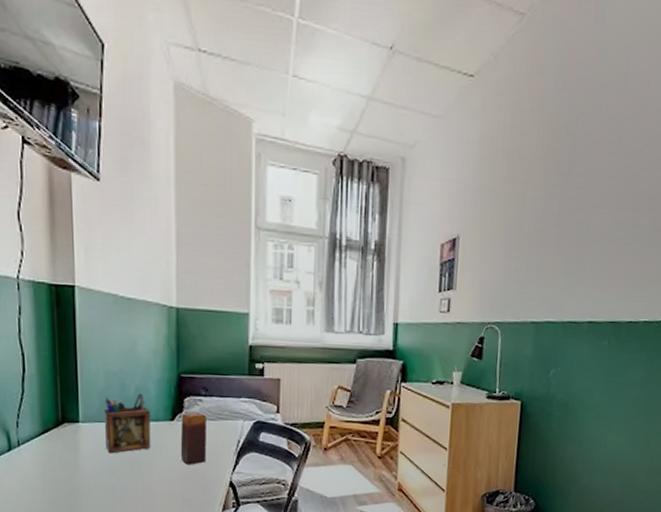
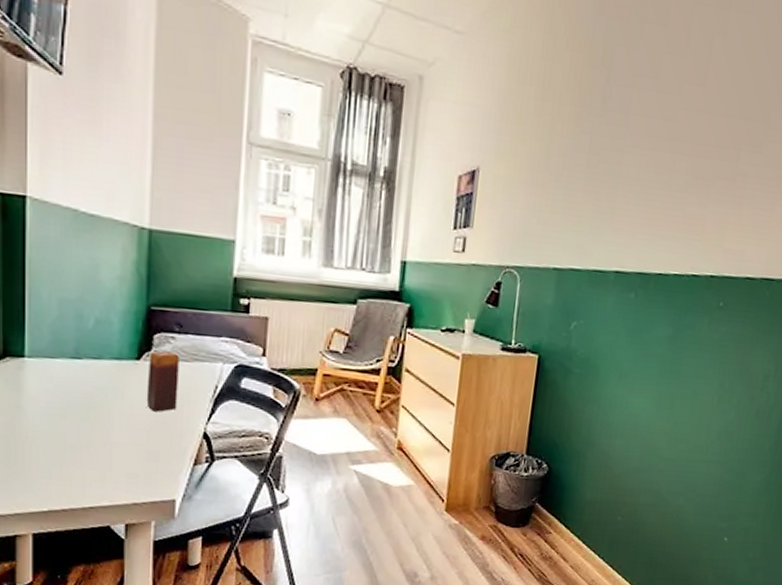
desk organizer: present [103,393,151,454] -> none [55,326,112,396]

